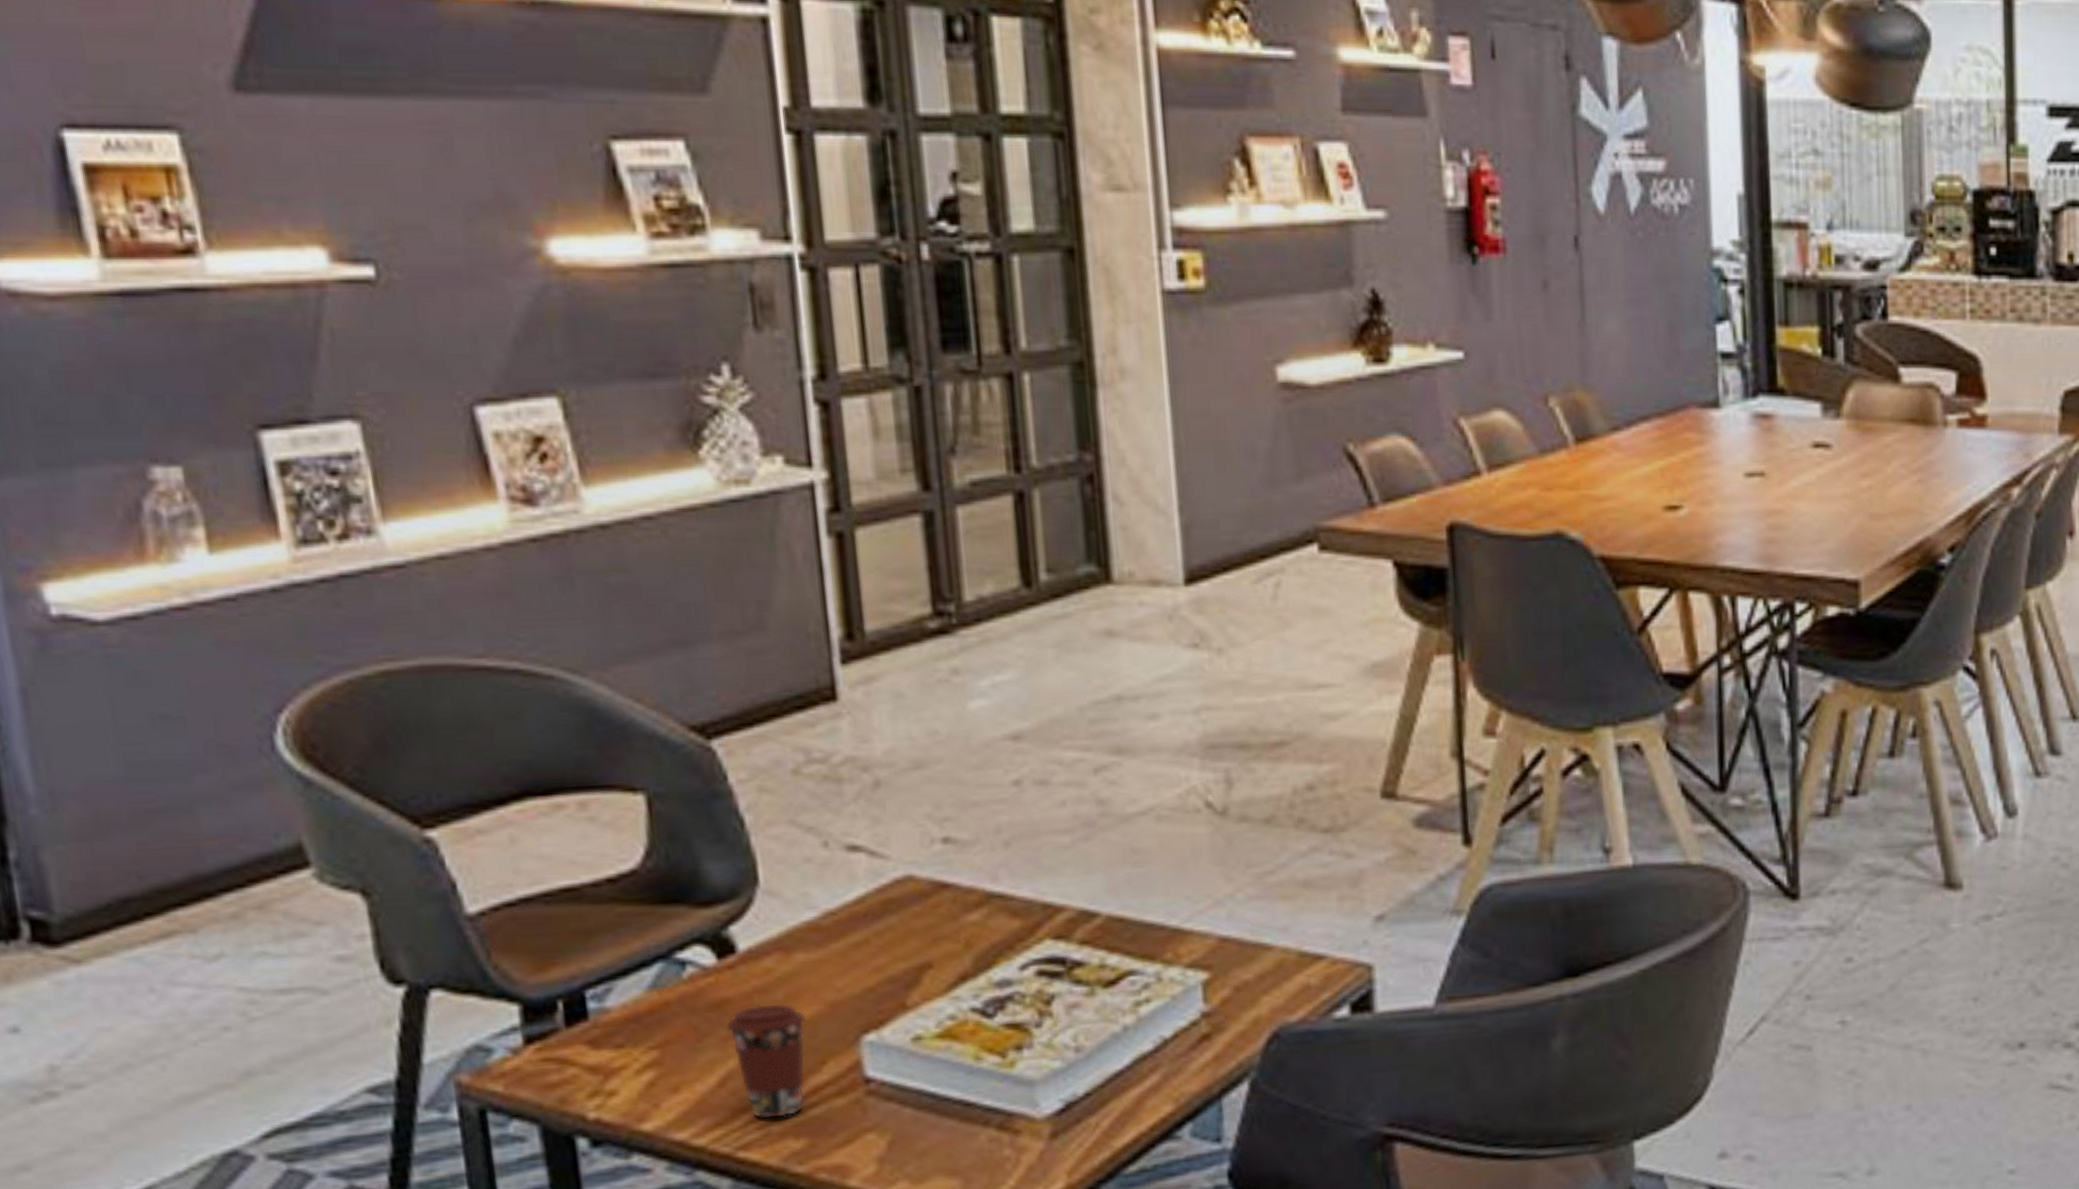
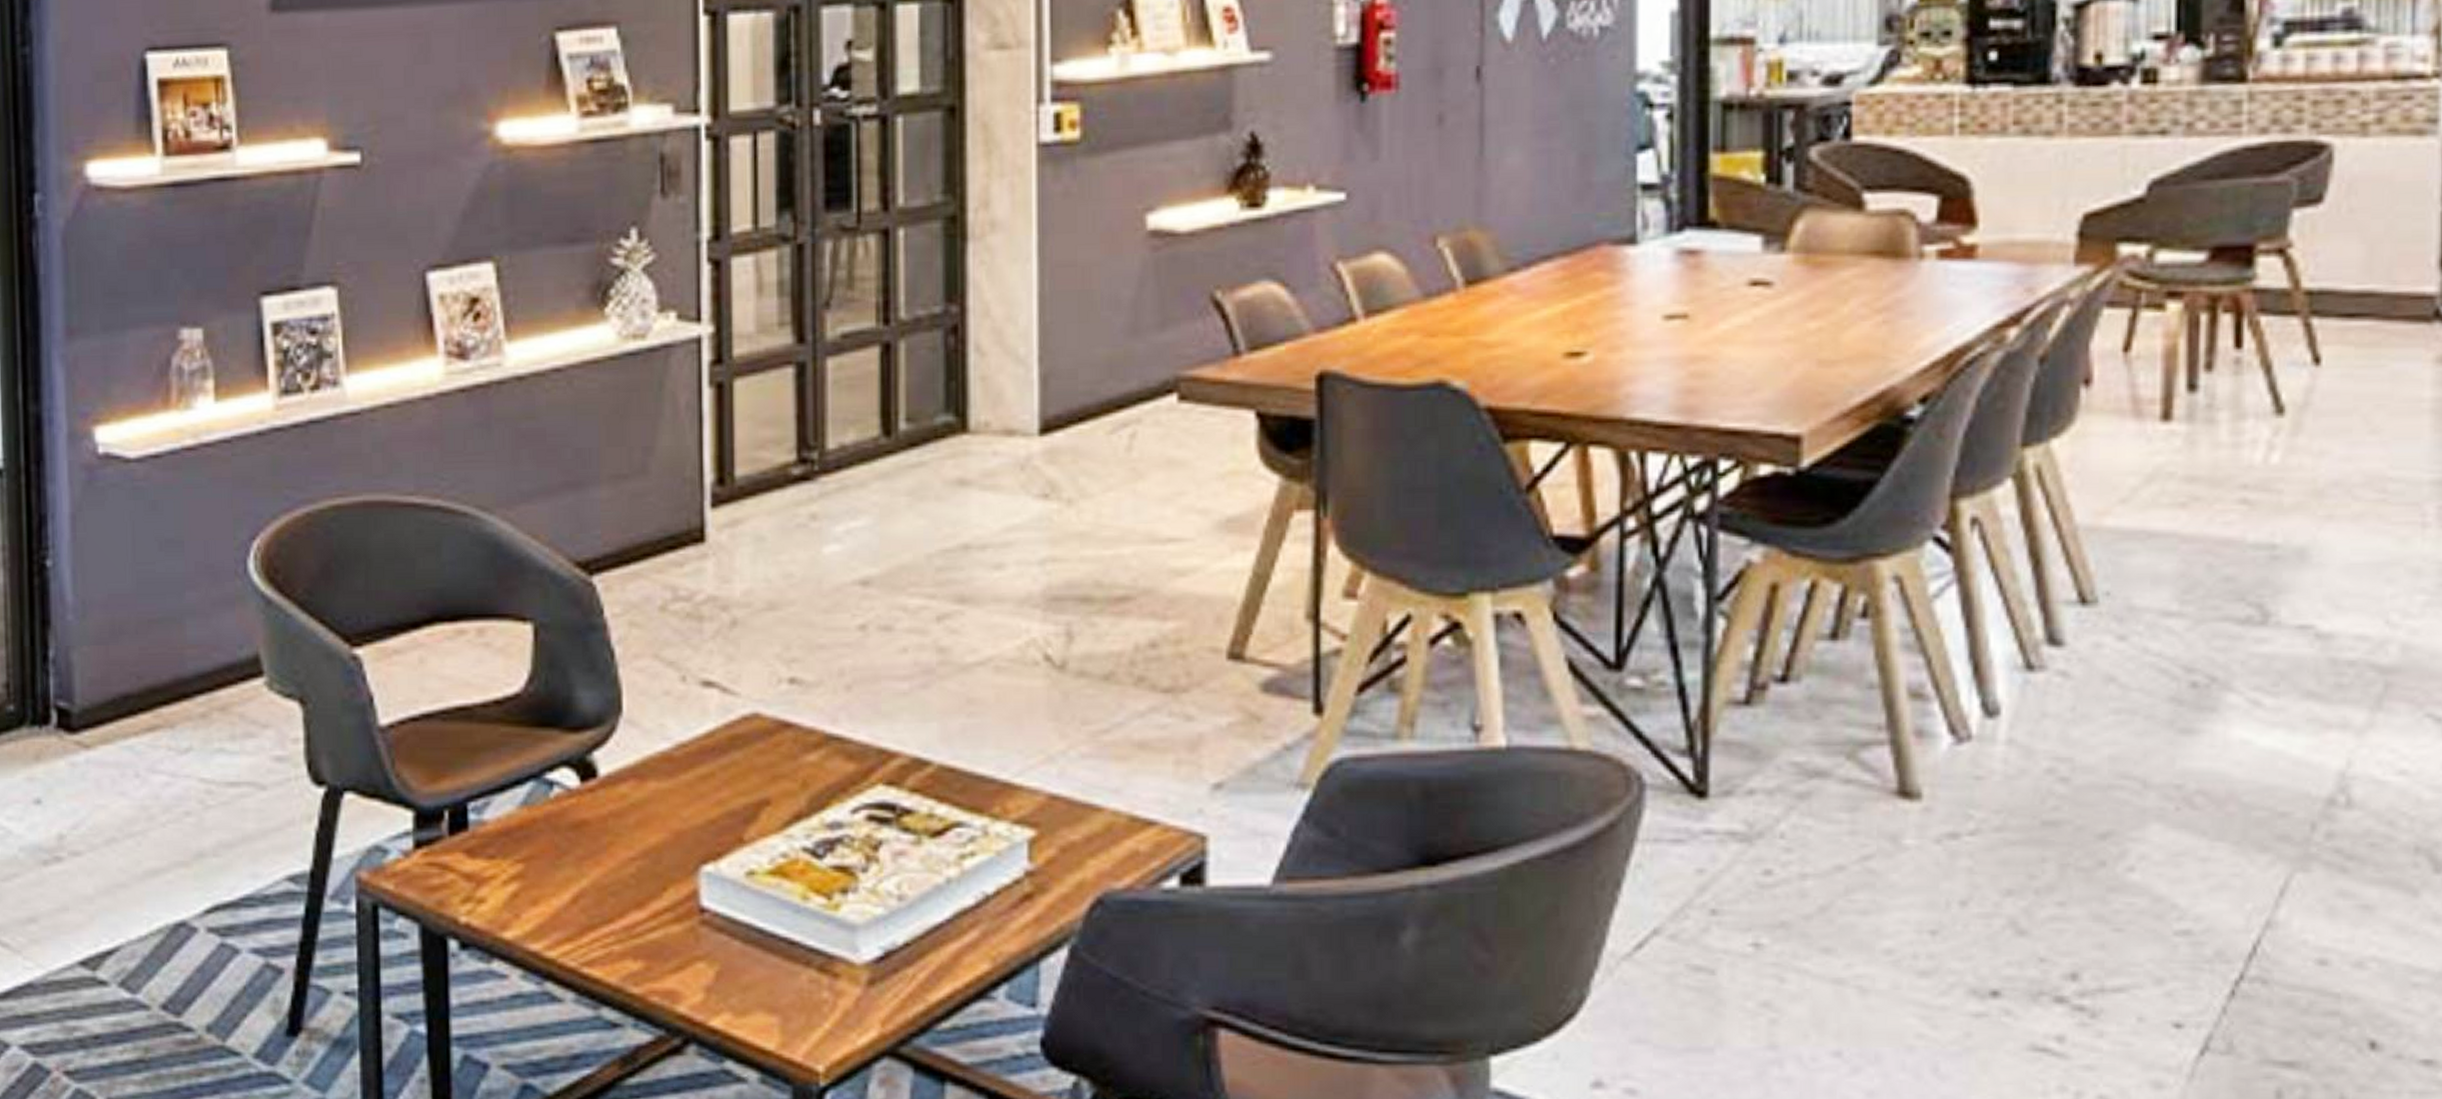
coffee cup: present [725,1003,807,1119] -> none [582,828,654,939]

